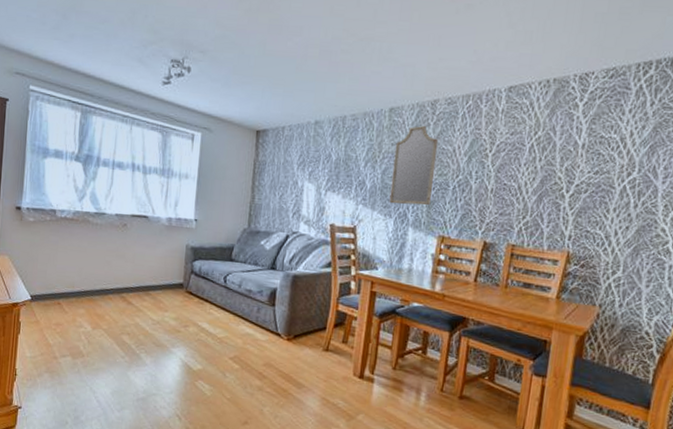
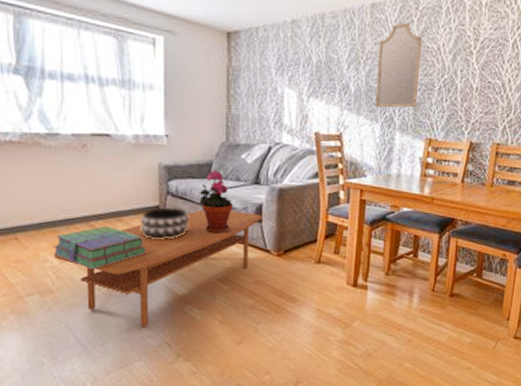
stack of books: none [87,297,168,338] -> present [52,225,146,270]
coffee table: none [88,290,276,398] -> present [54,210,263,327]
decorative bowl: none [164,285,209,316] -> present [140,207,189,239]
potted plant: none [219,254,249,314] -> present [199,171,233,233]

